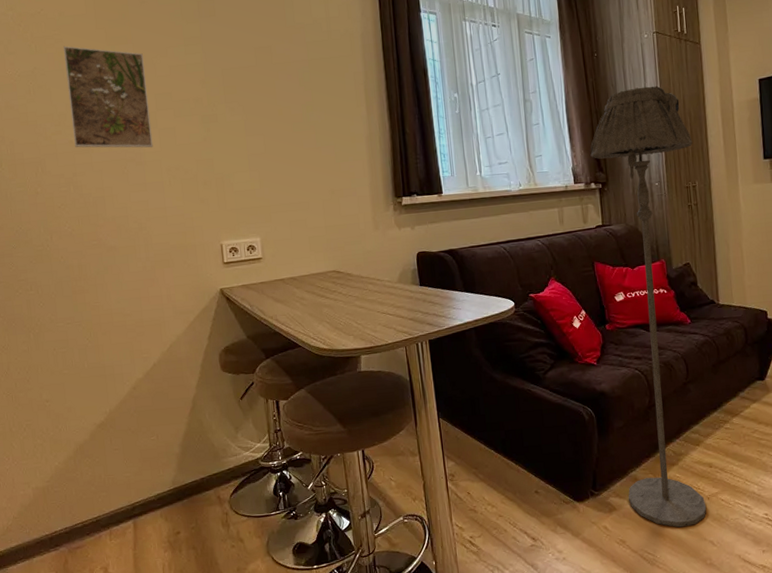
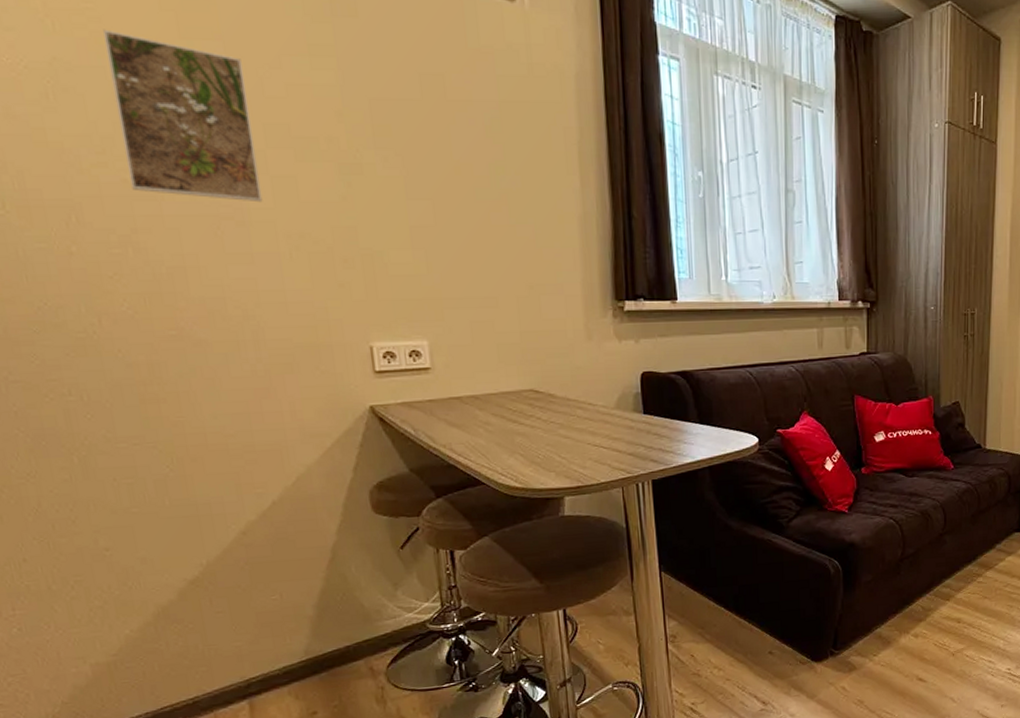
floor lamp: present [590,85,707,528] -> none [860,189,976,686]

